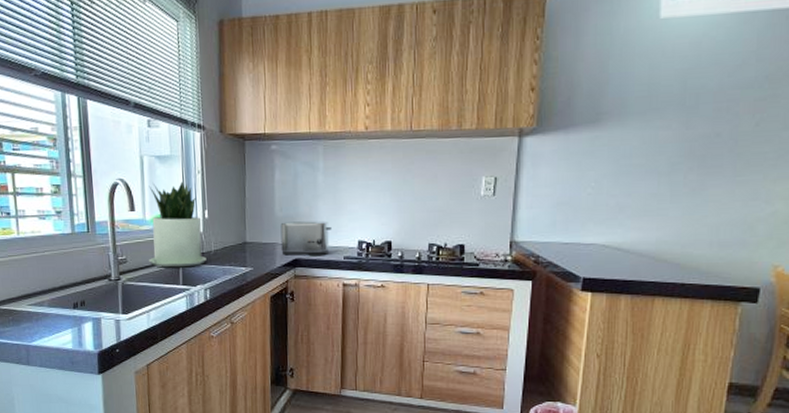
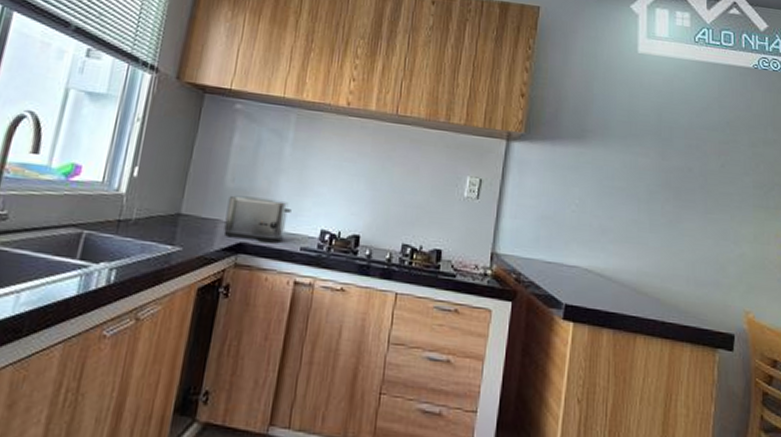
planter: present [149,181,207,268] -> none [40,122,127,237]

